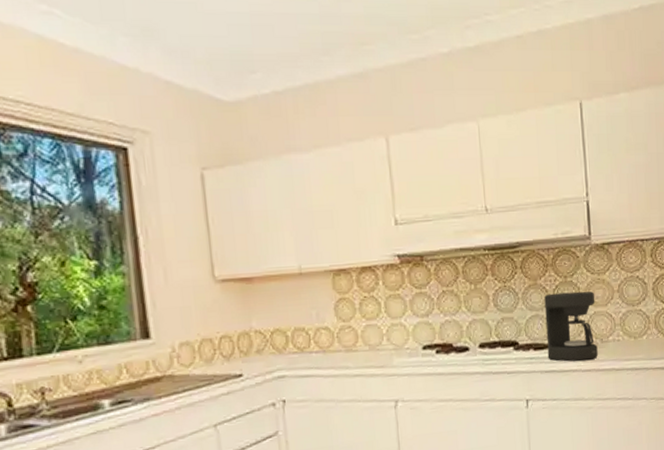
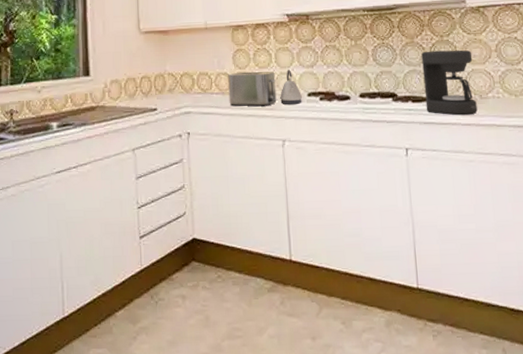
toaster: none [329,323,388,366] -> present [228,71,277,107]
kettle: none [391,320,416,362] -> present [280,70,302,106]

